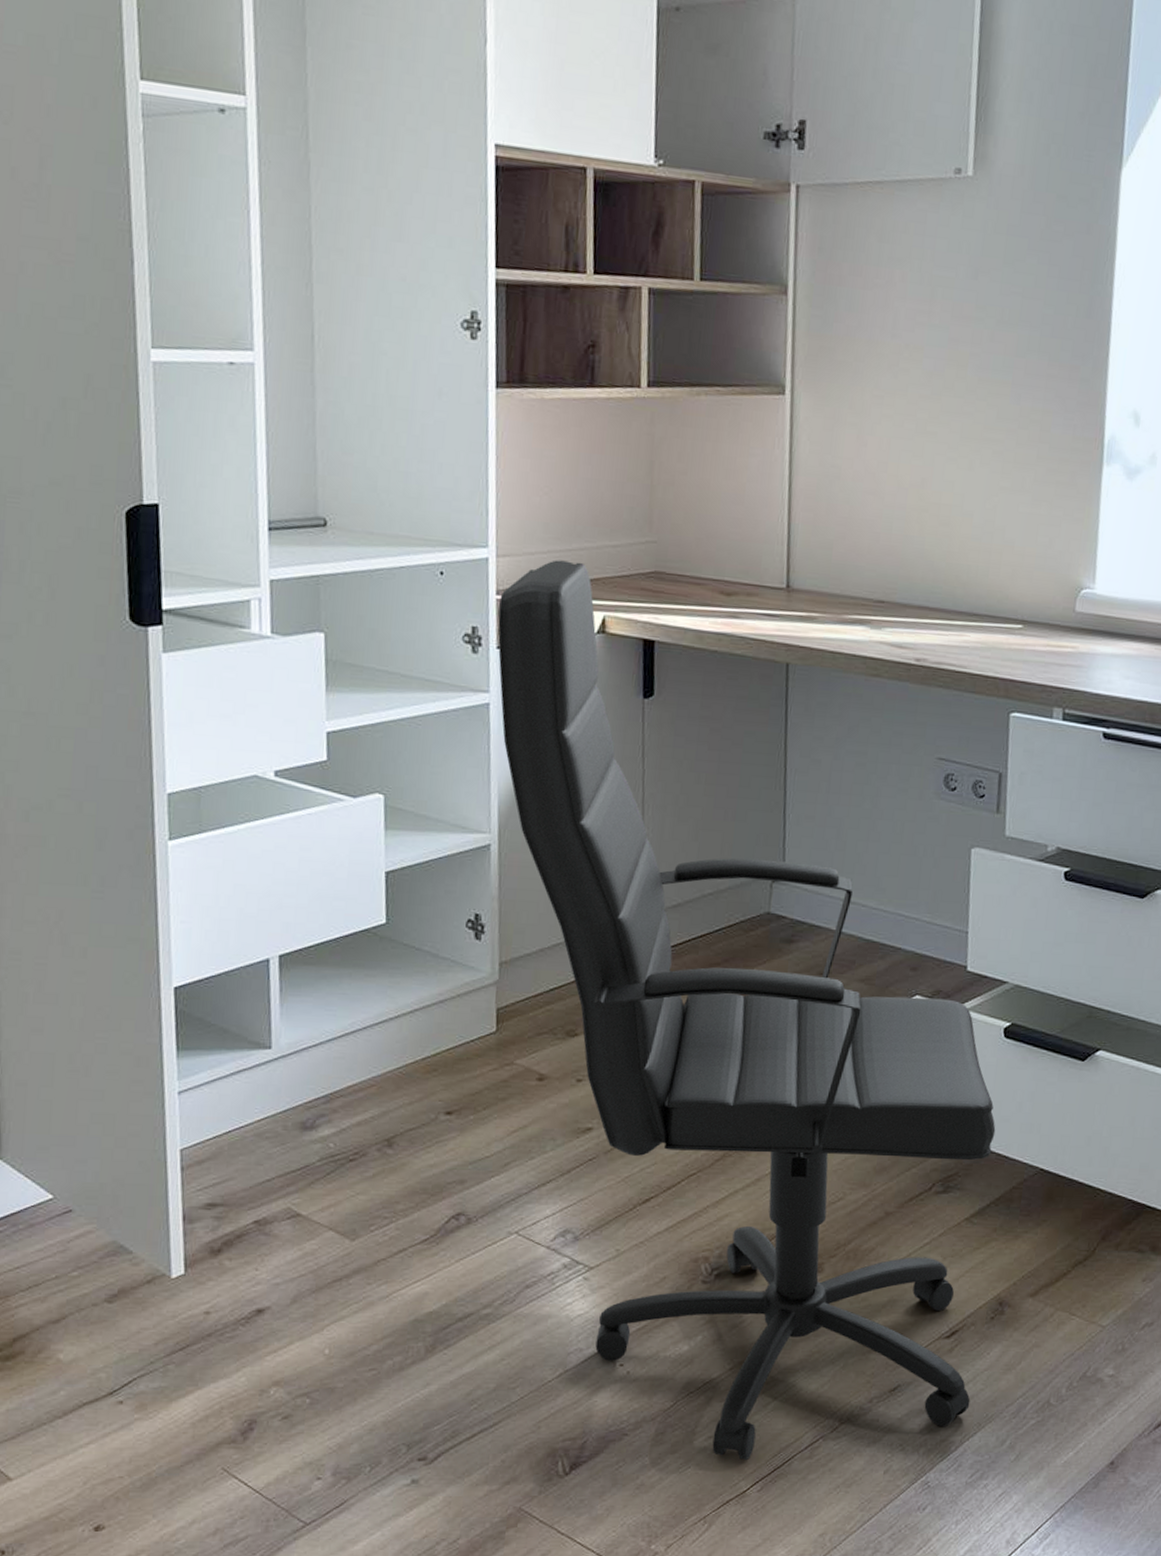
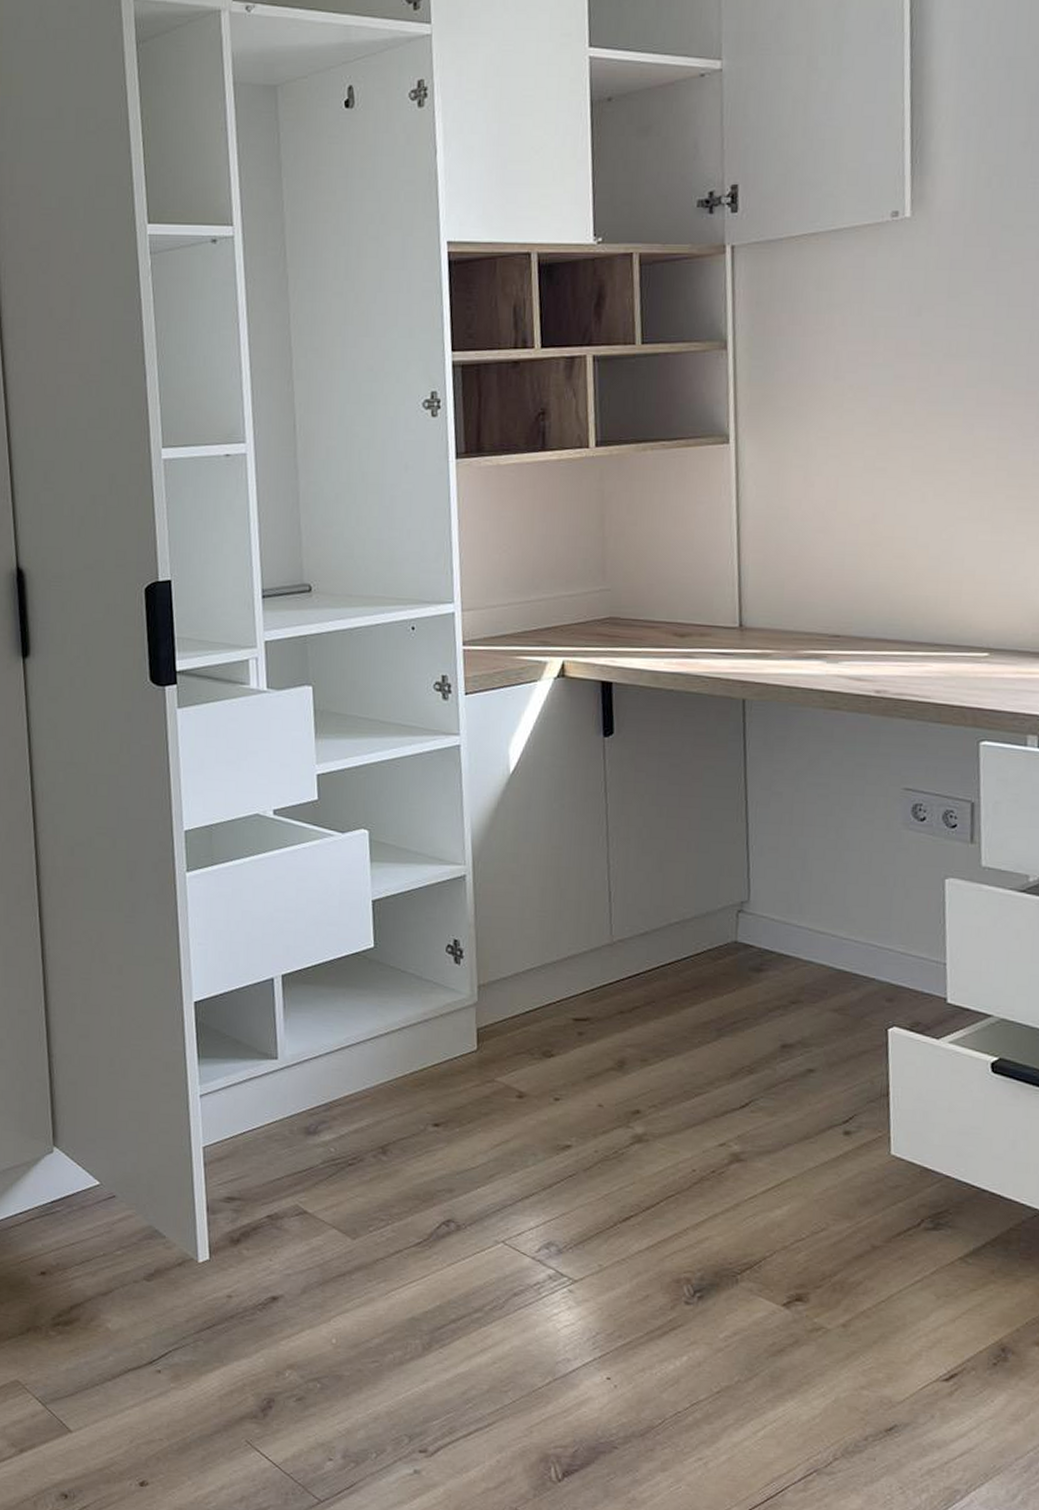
office chair: present [497,560,996,1461] -> none [464,611,988,1487]

